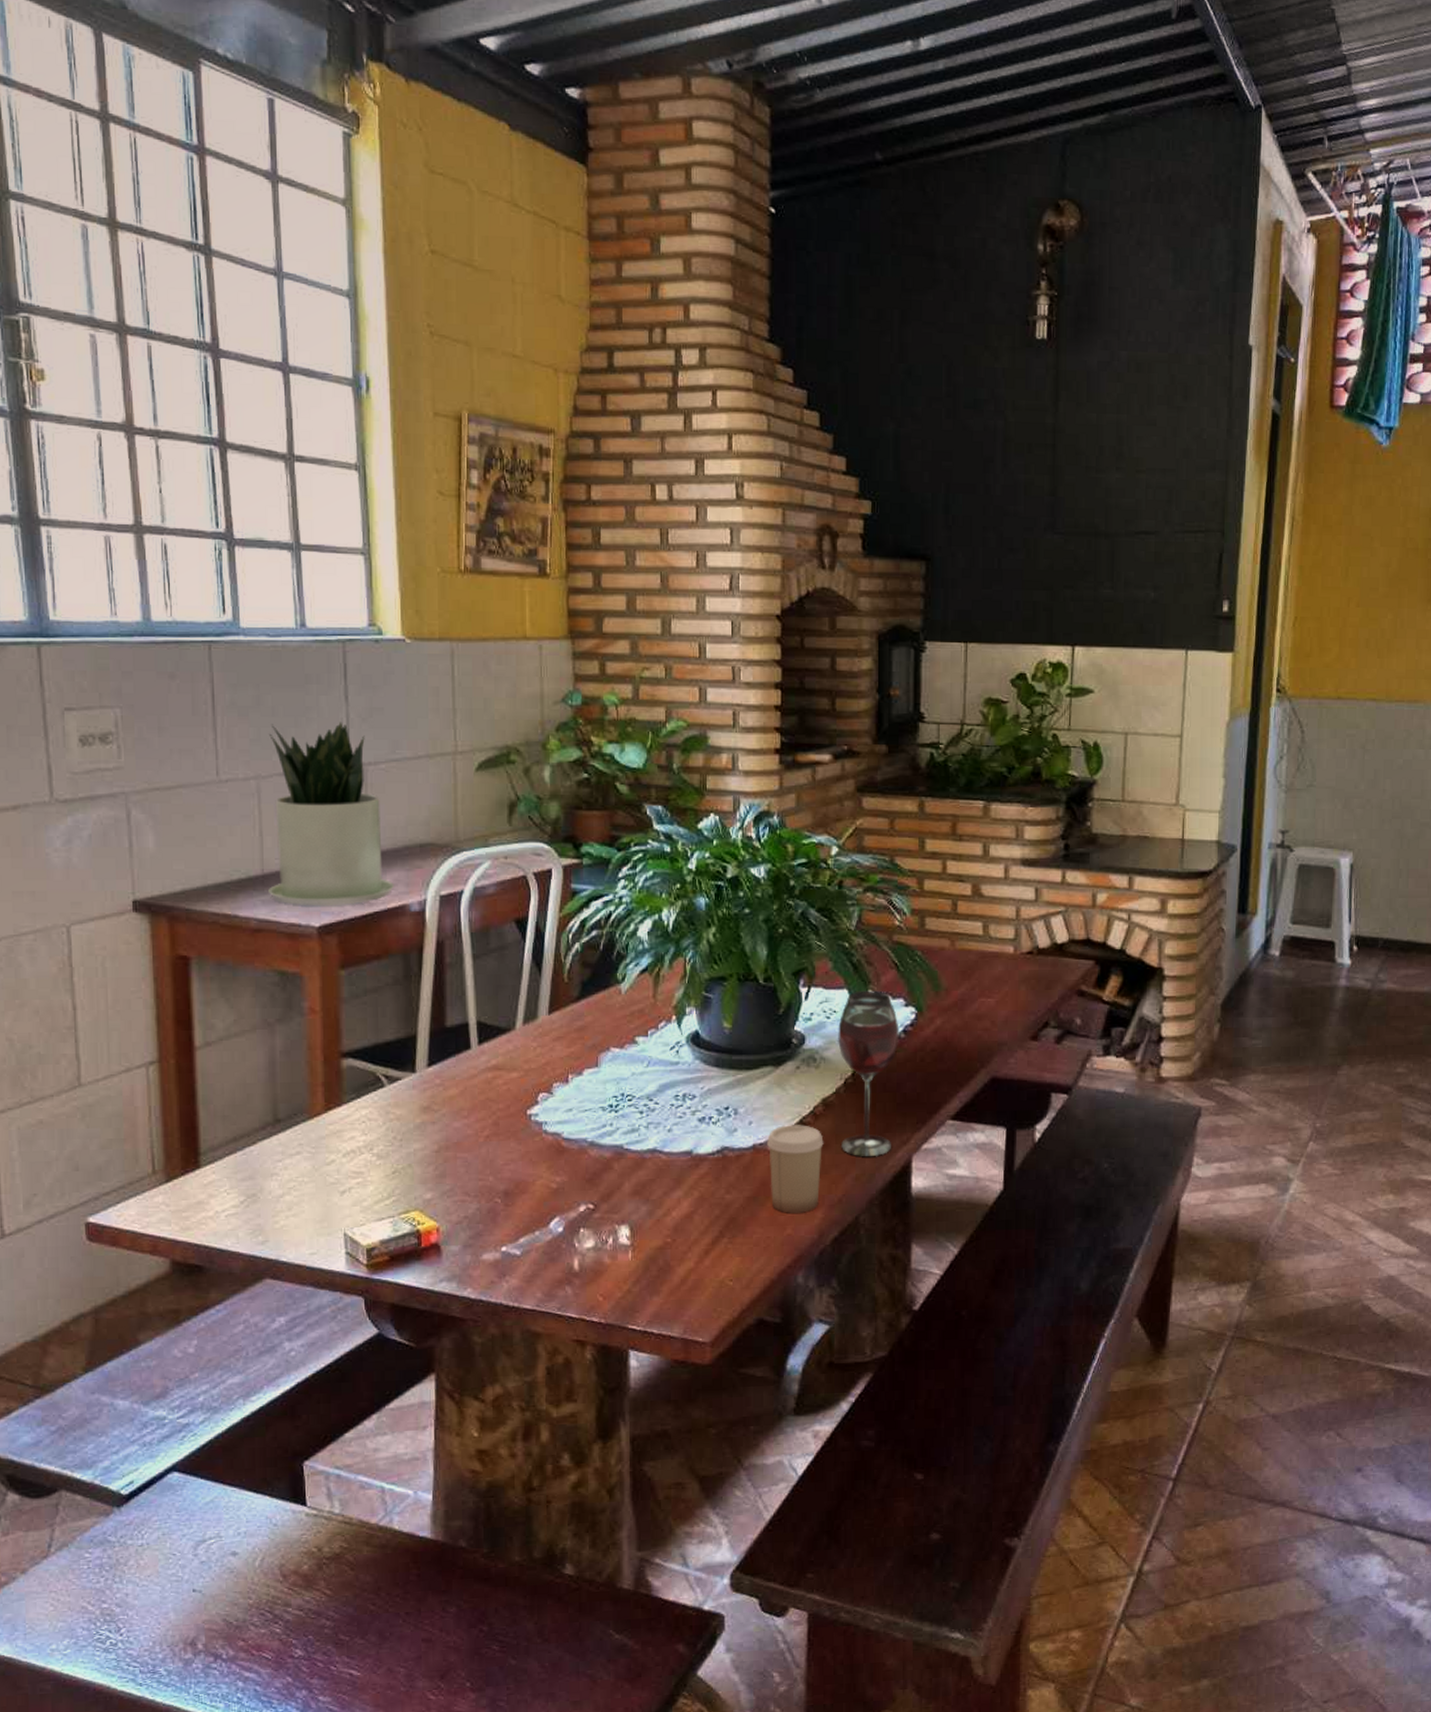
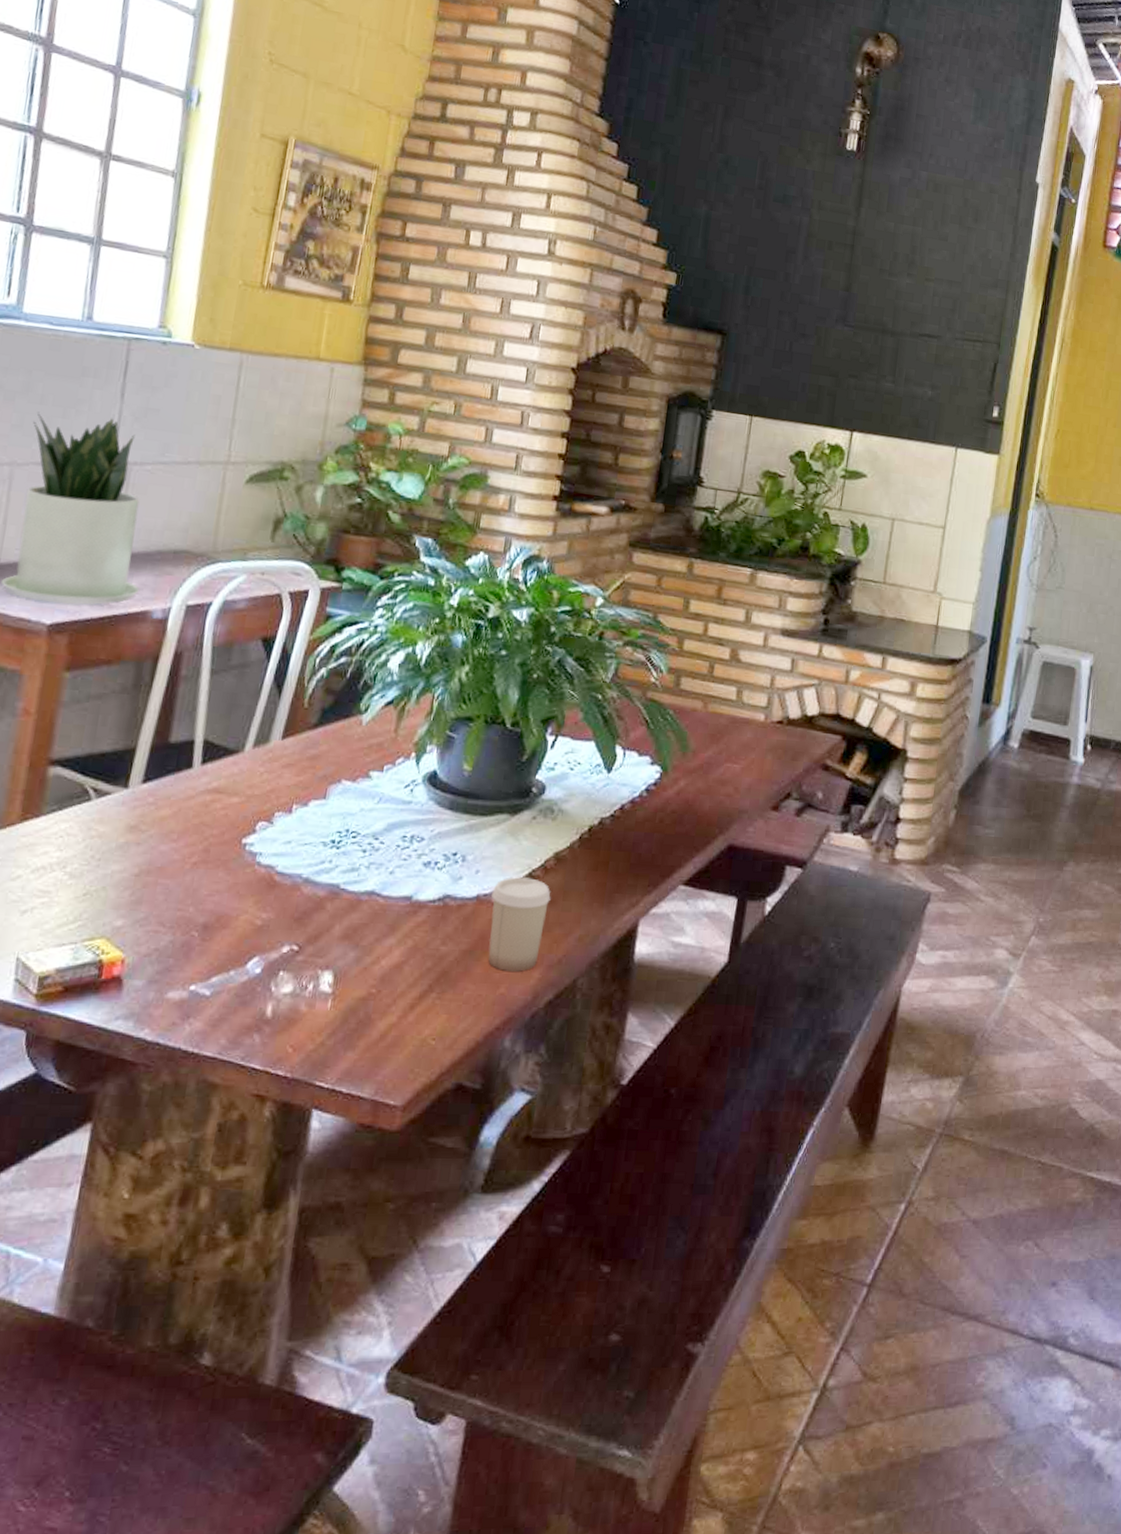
wineglass: present [838,990,899,1156] -> none [568,744,642,917]

